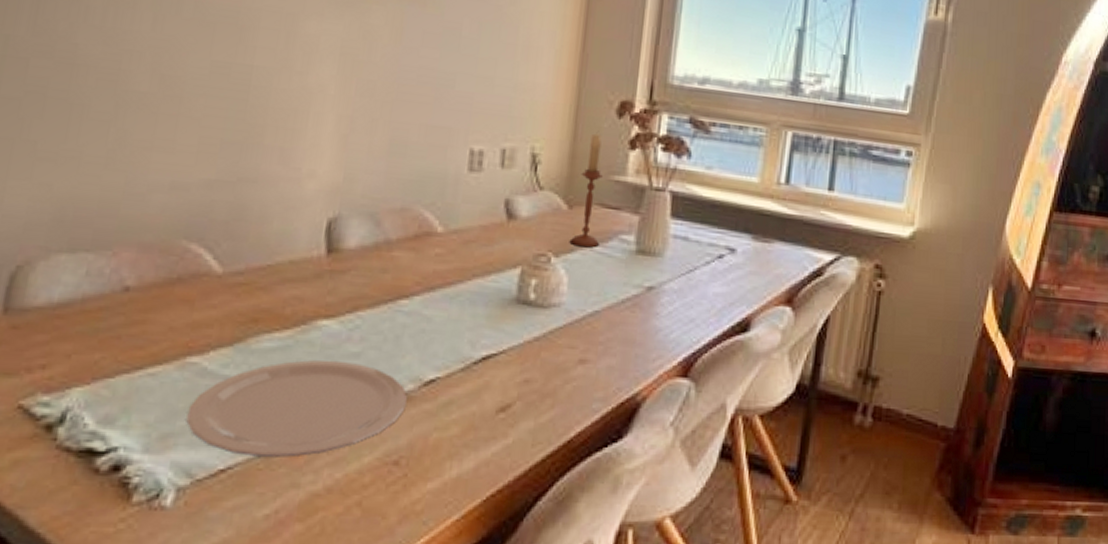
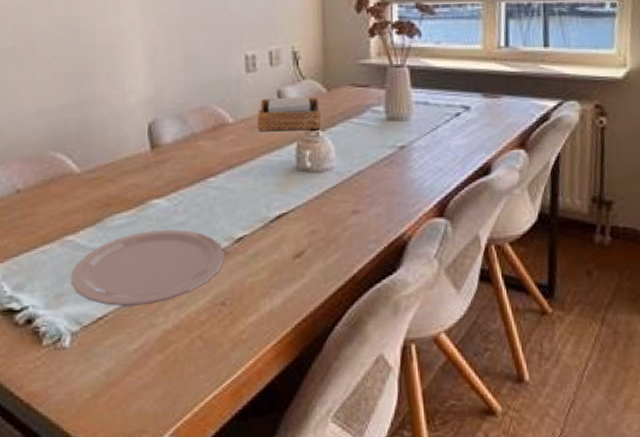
napkin holder: none [473,208,557,254] -> present [257,96,321,131]
candlestick: present [569,132,603,248] -> none [332,27,356,121]

